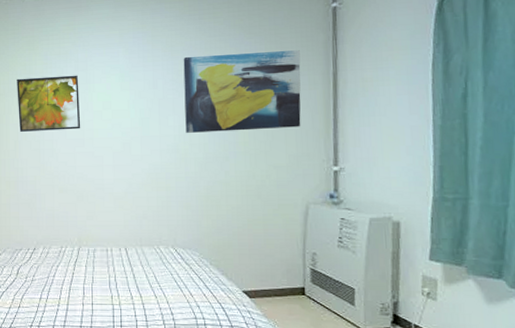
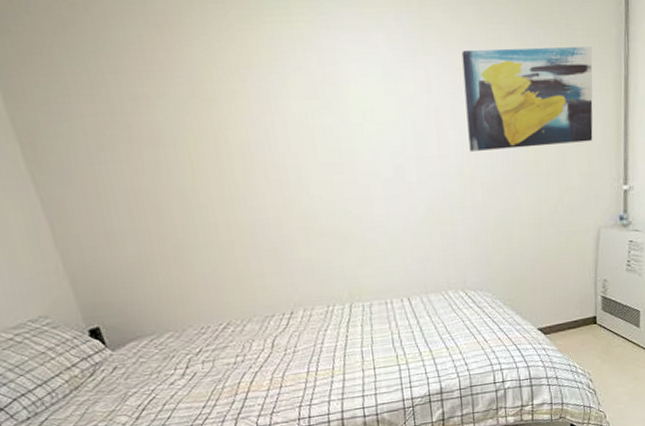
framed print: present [17,75,81,132] -> none [231,71,337,156]

